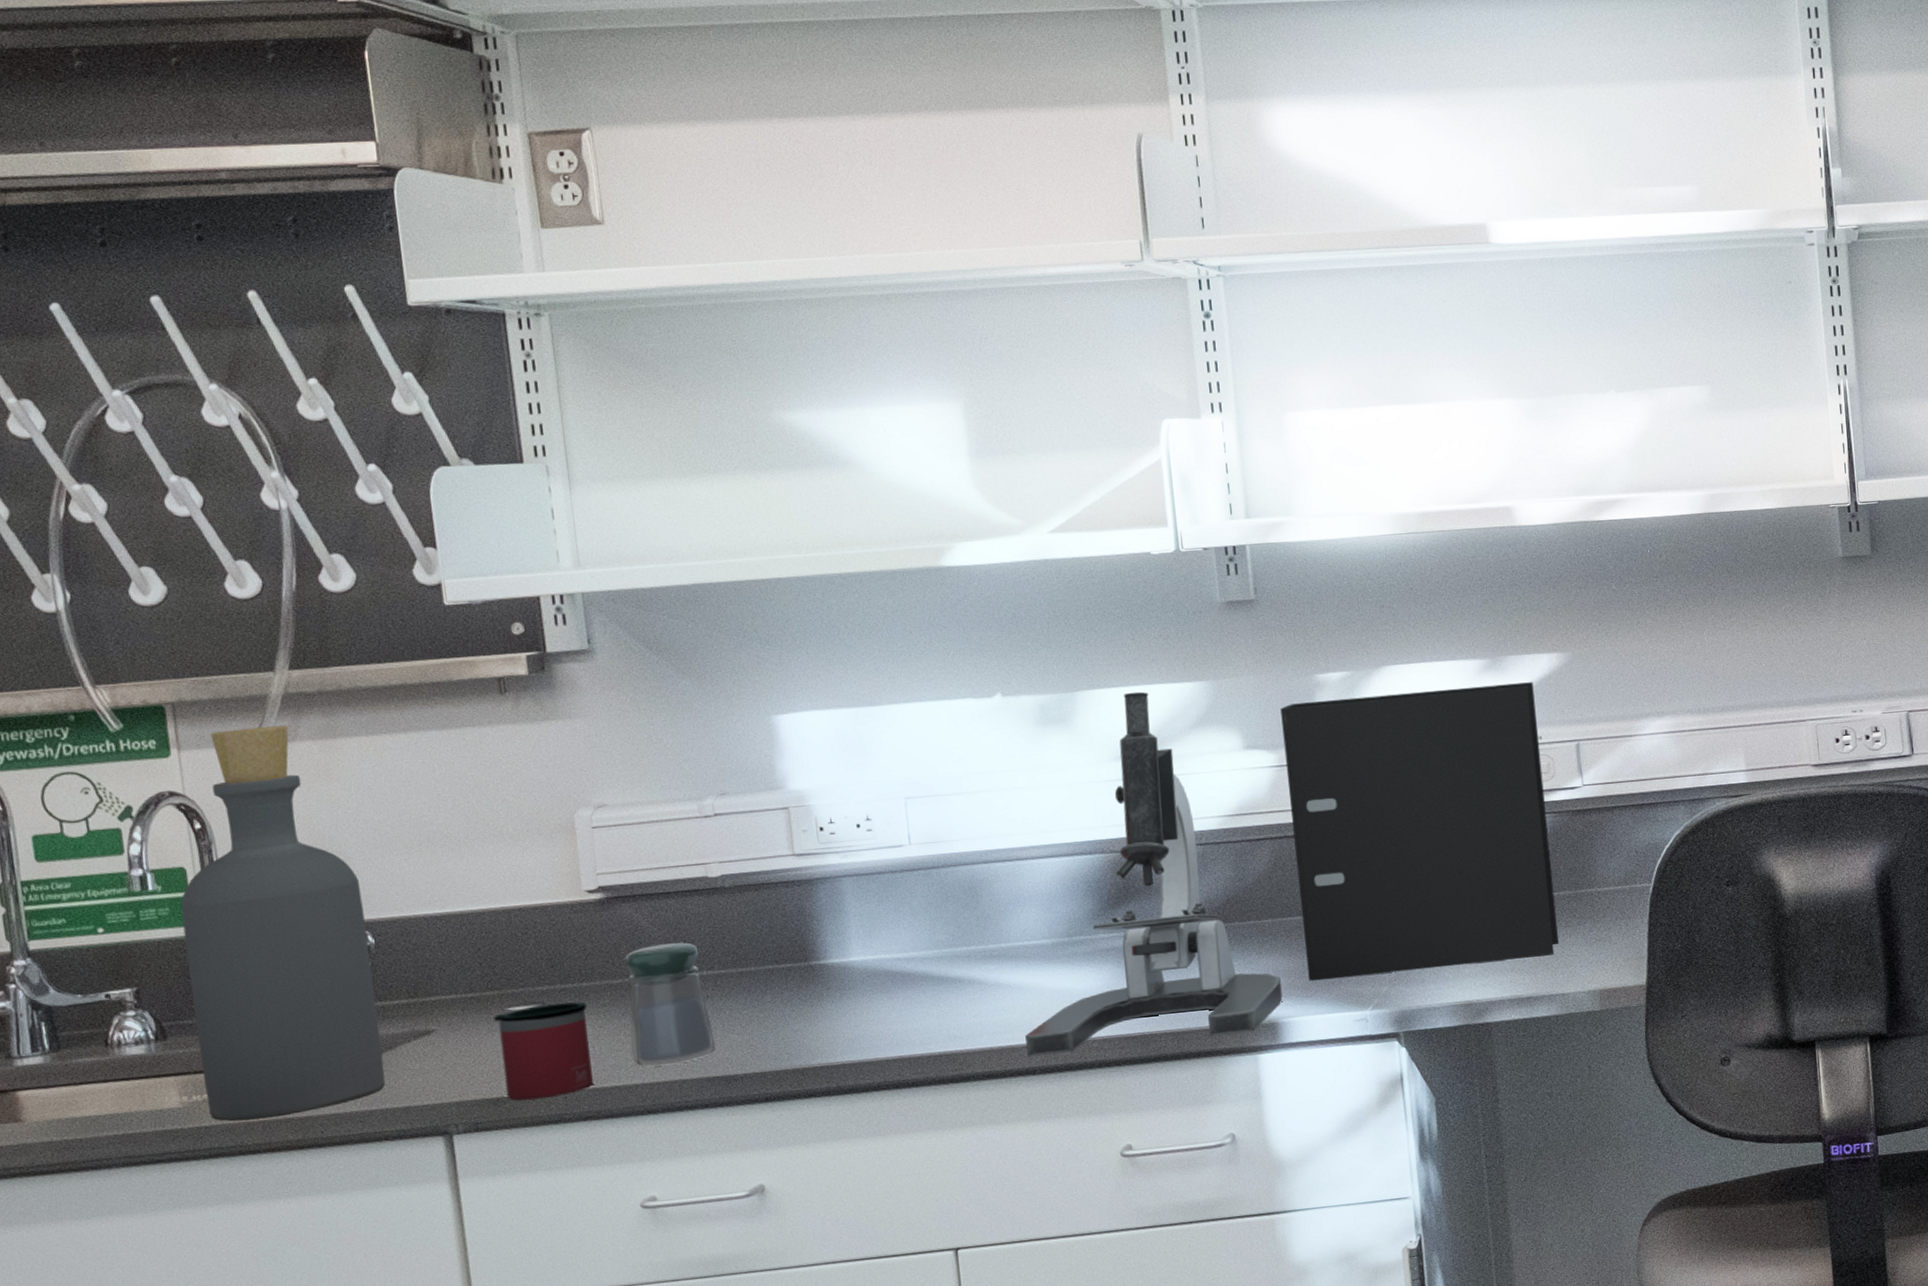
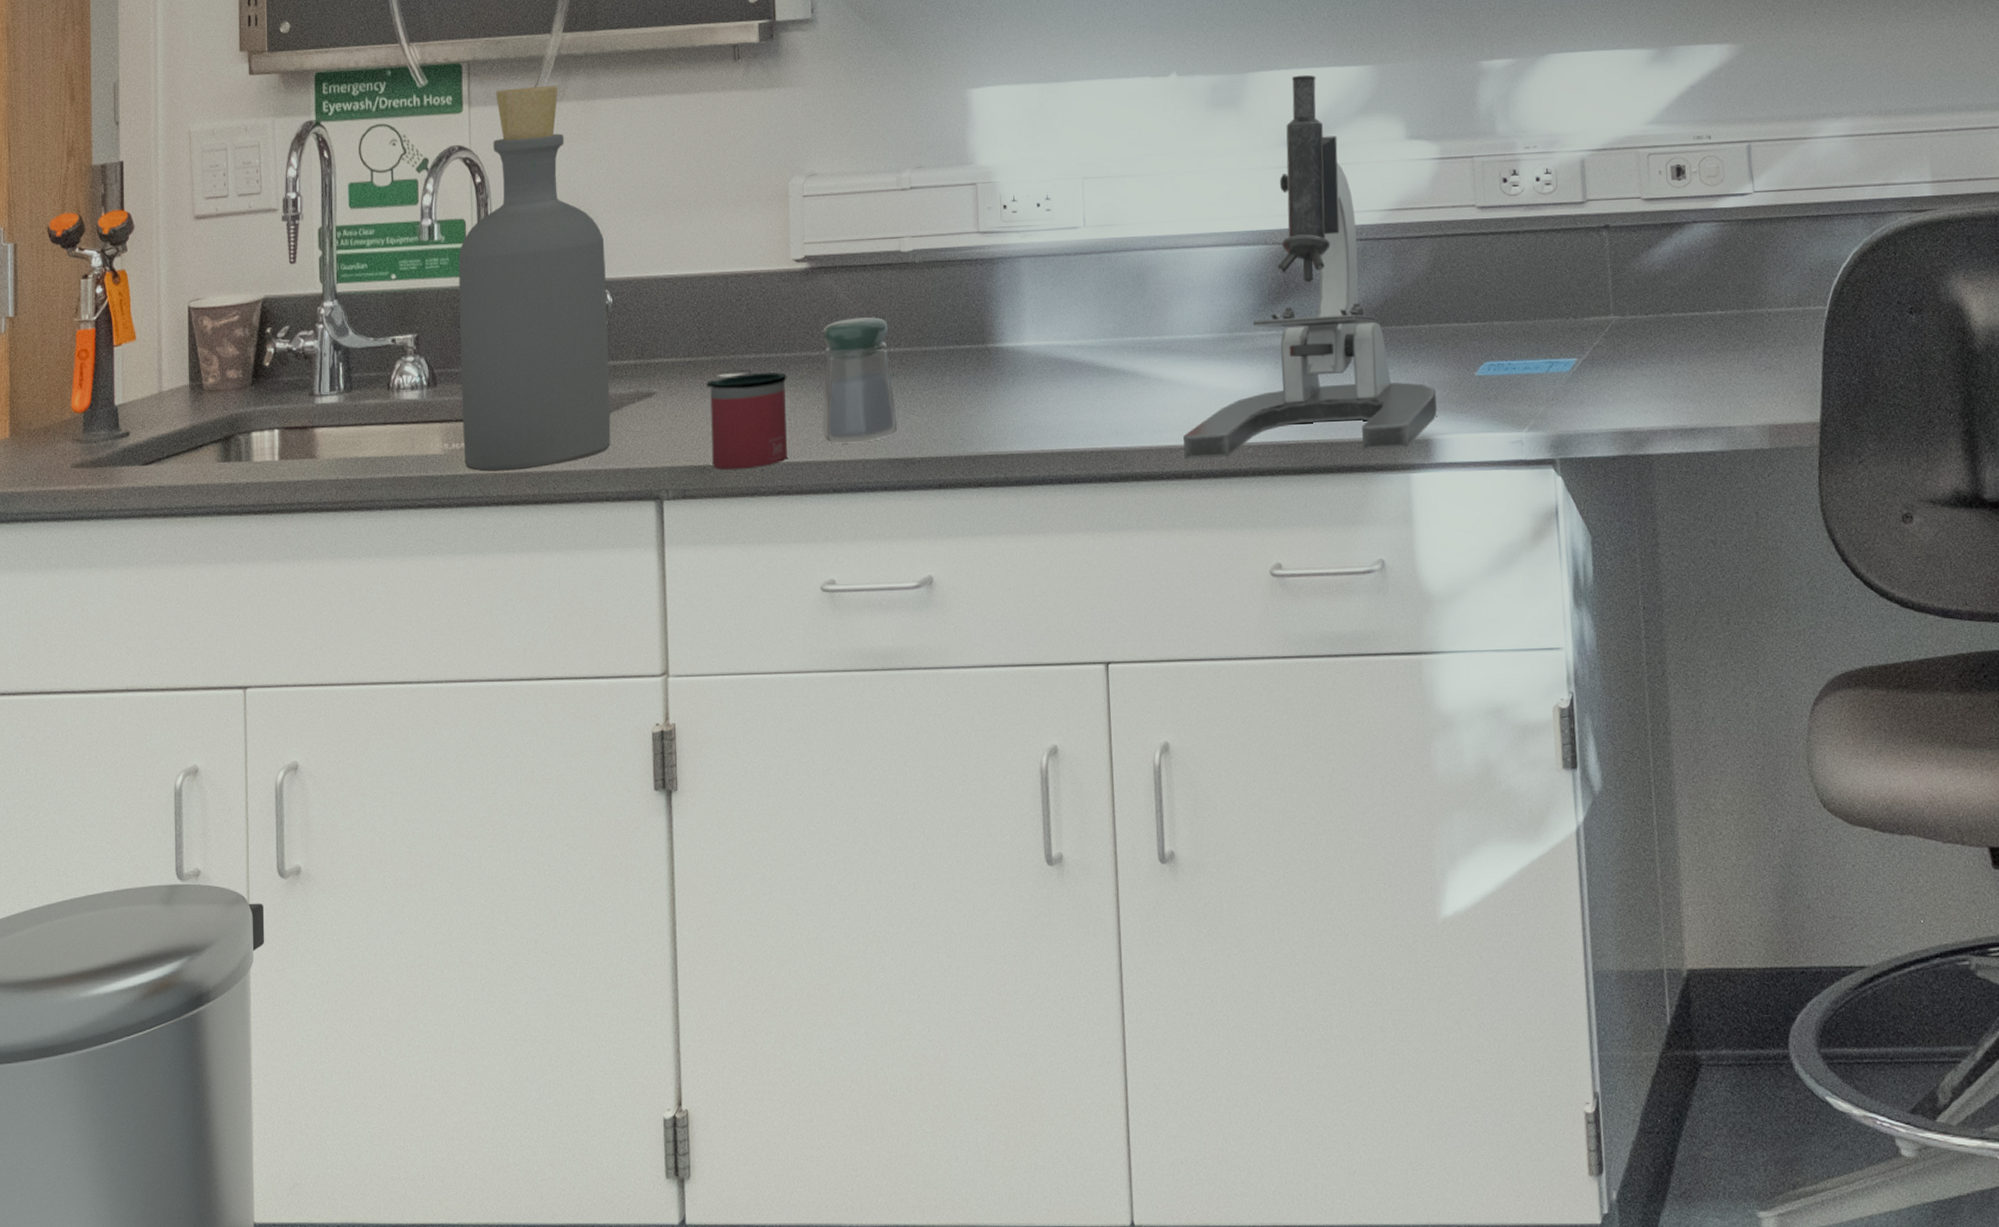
binder: present [1280,682,1559,981] -> none [1444,75,1726,396]

